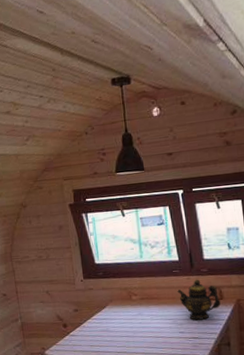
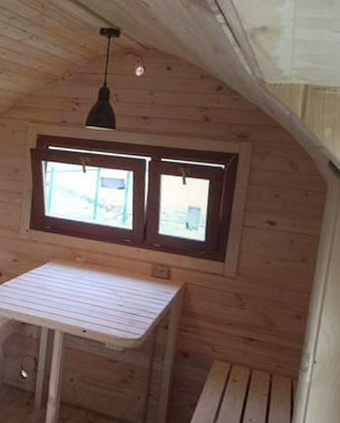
teapot: present [177,279,221,320] -> none [124,253,167,297]

